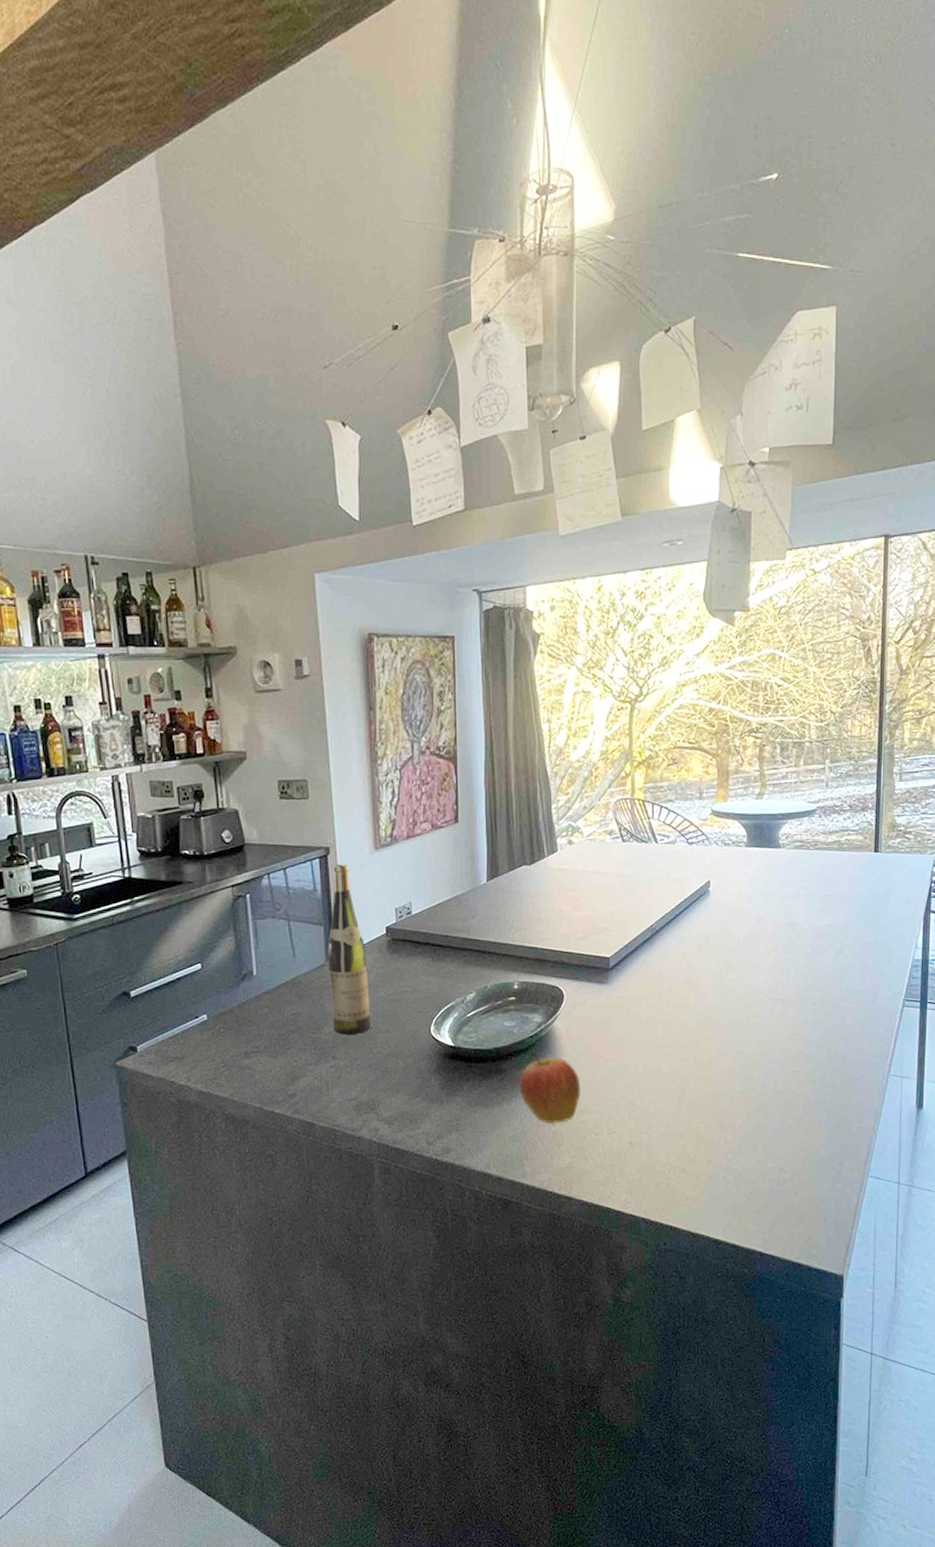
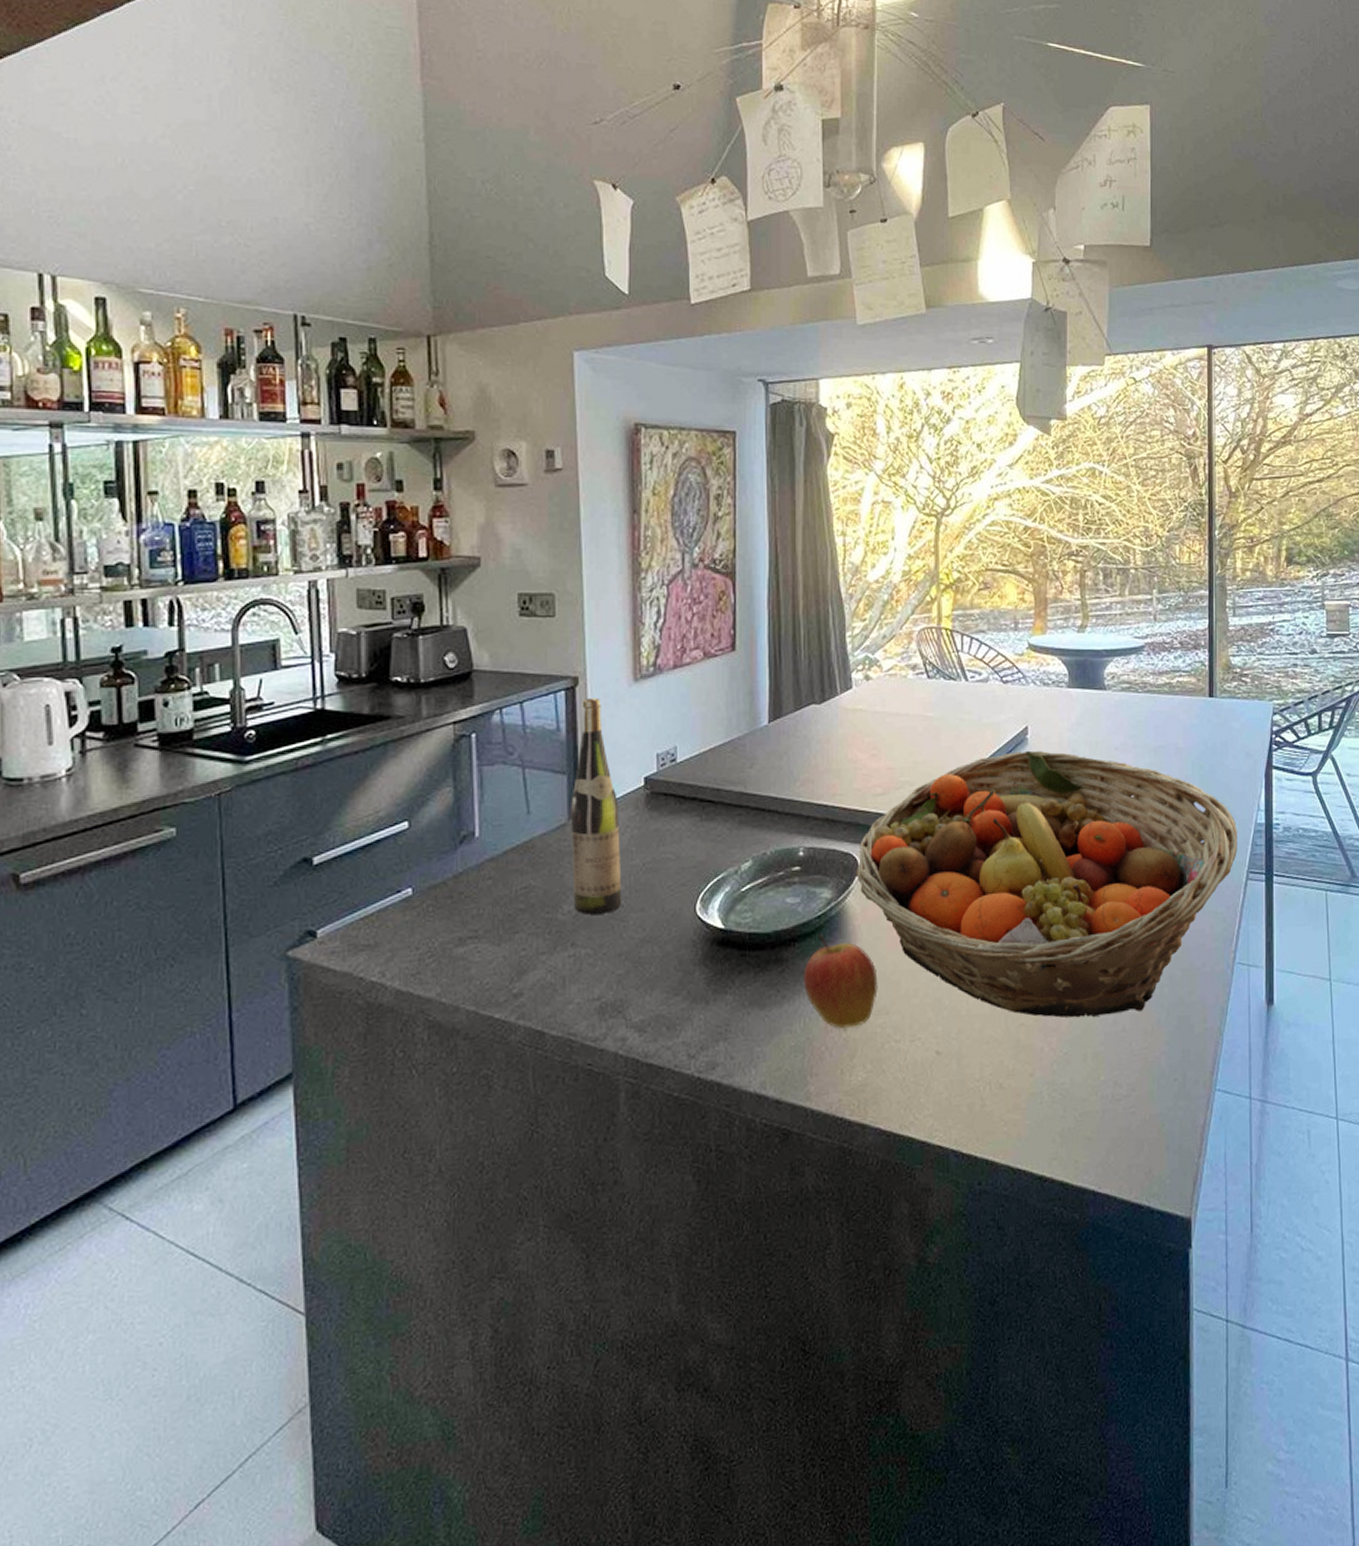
fruit basket: none [561,900,897,1118] -> present [855,750,1238,1018]

